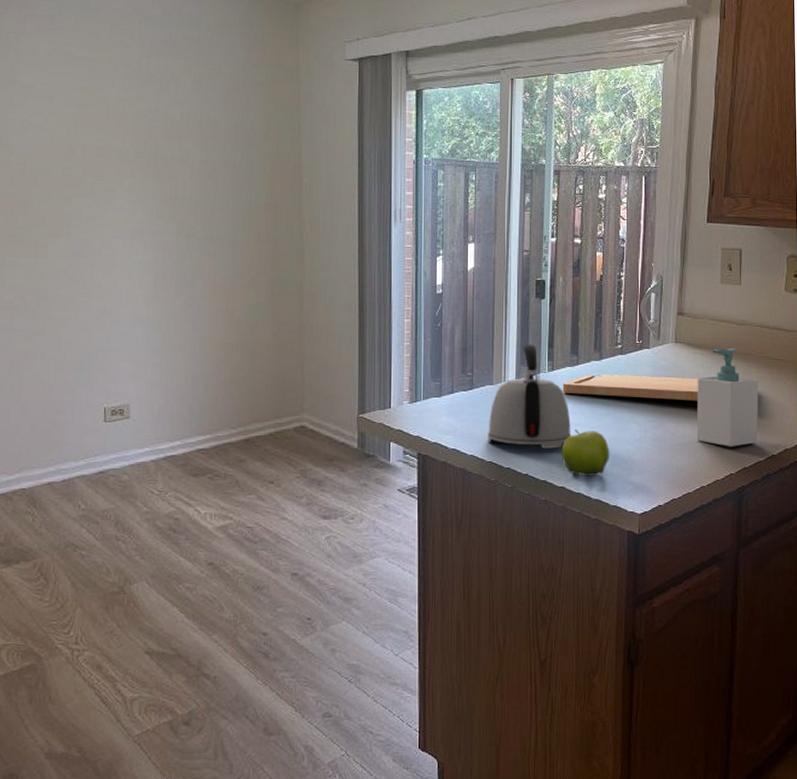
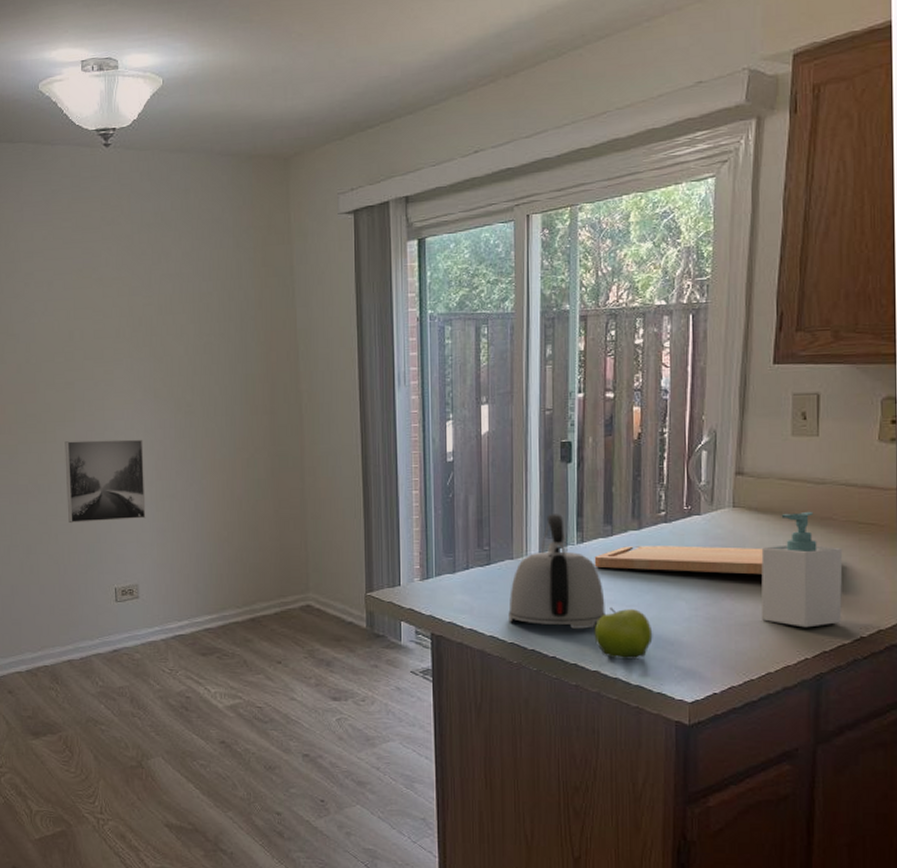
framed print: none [56,257,142,341] -> present [65,439,146,524]

